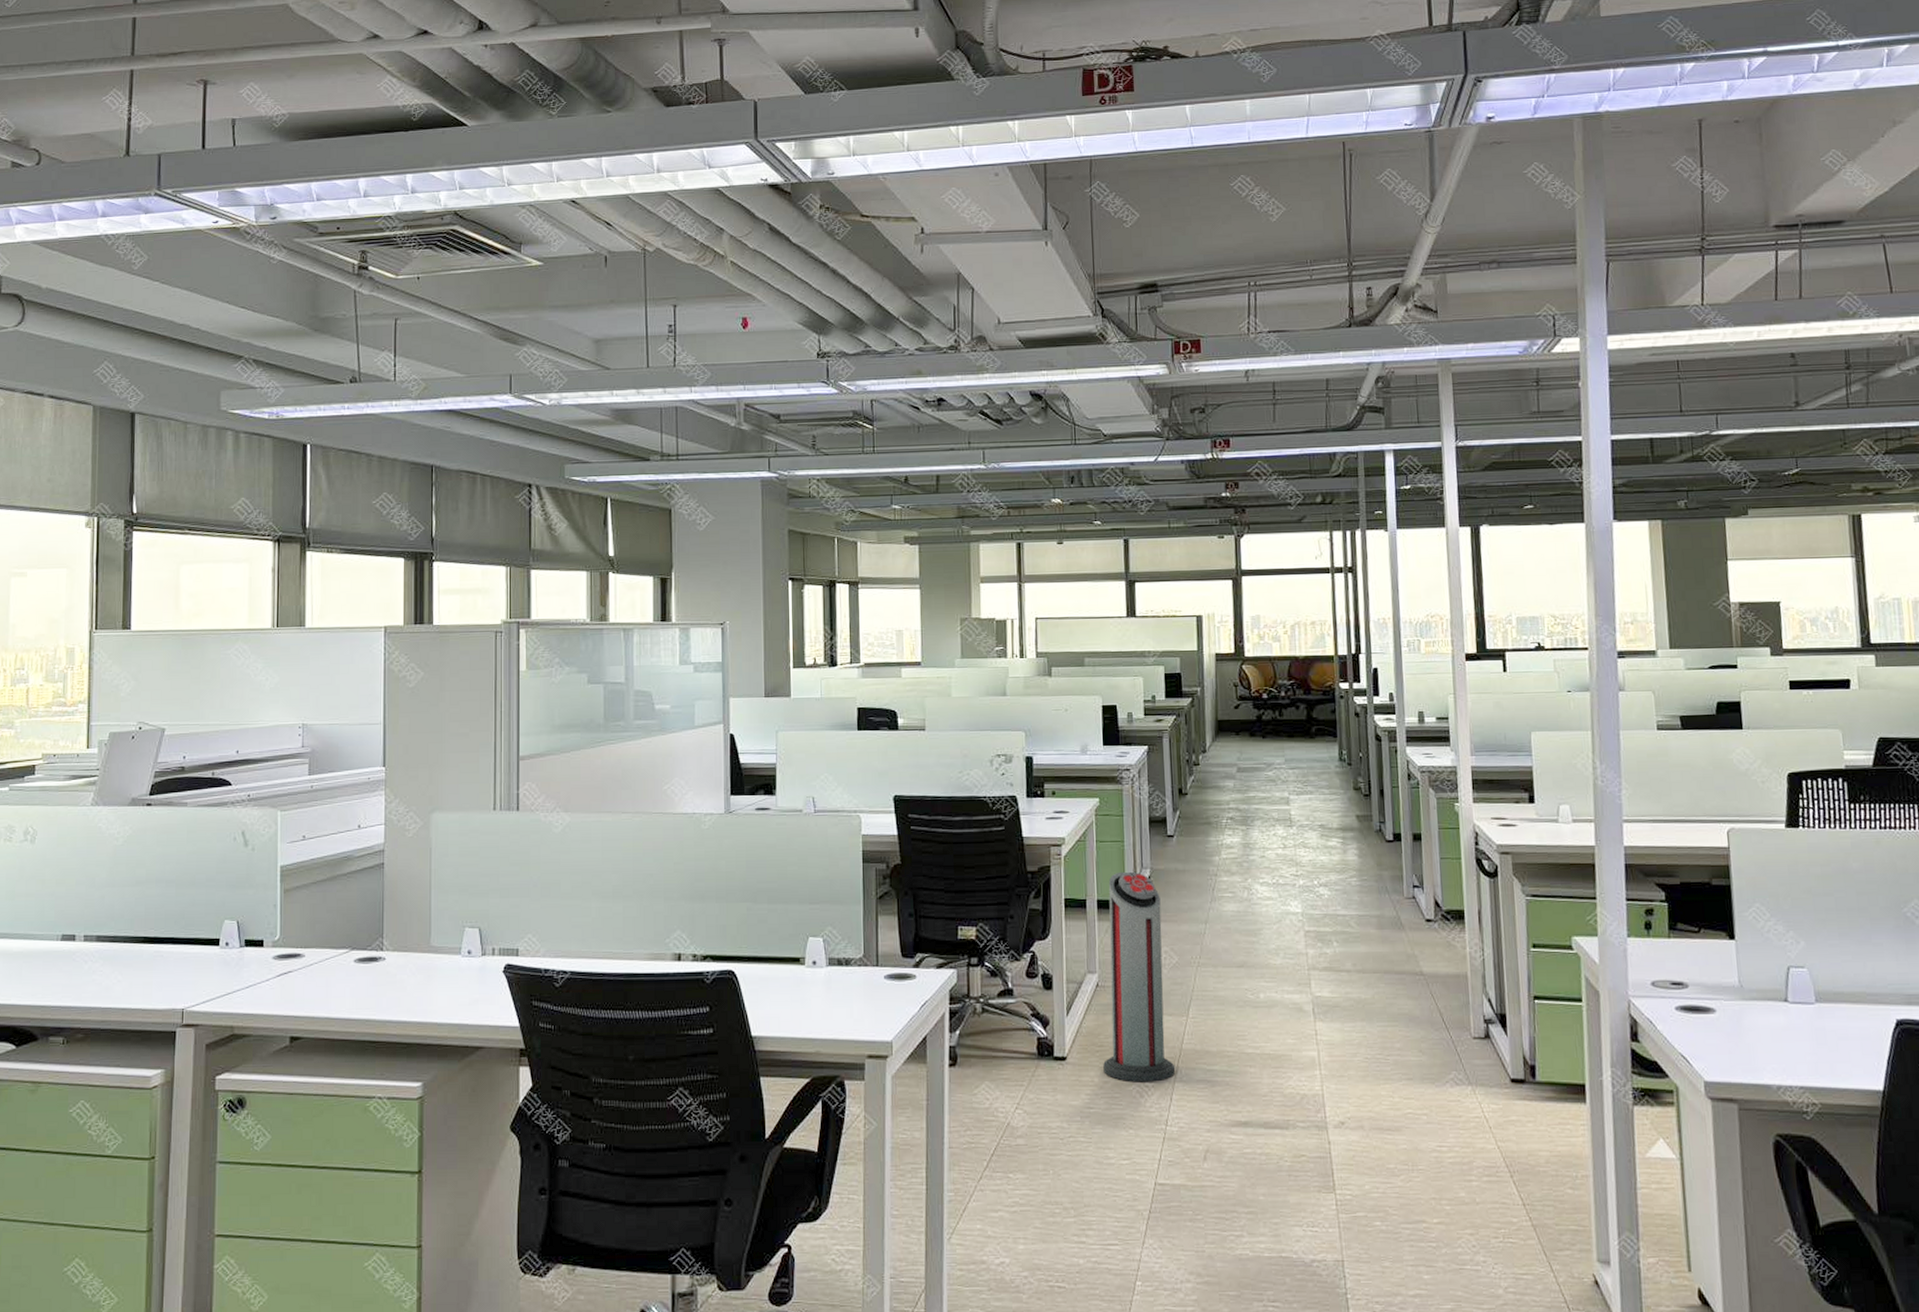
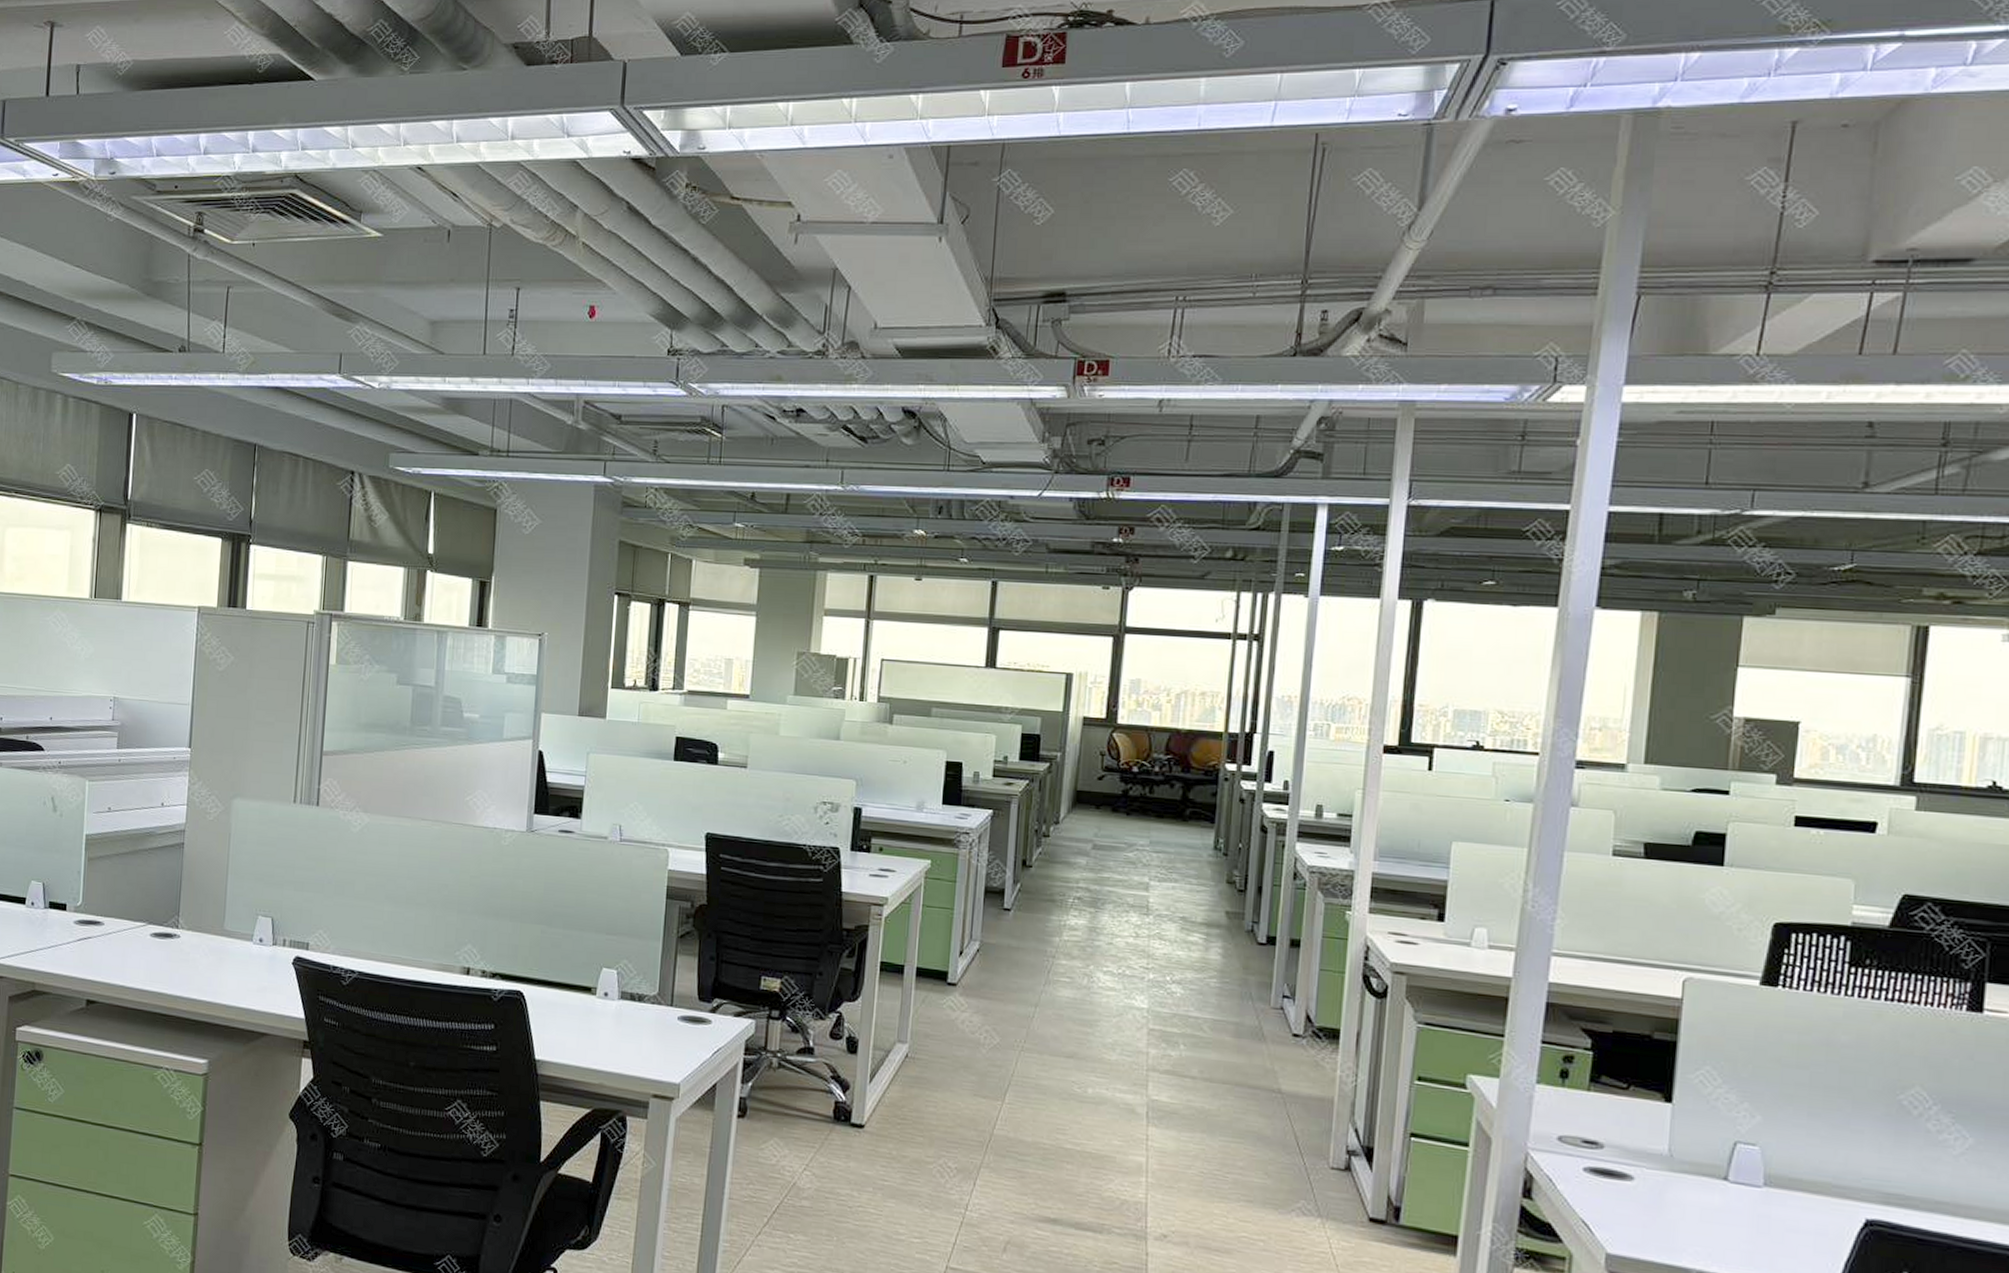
air purifier: present [1103,871,1176,1082] -> none [903,940,988,1164]

